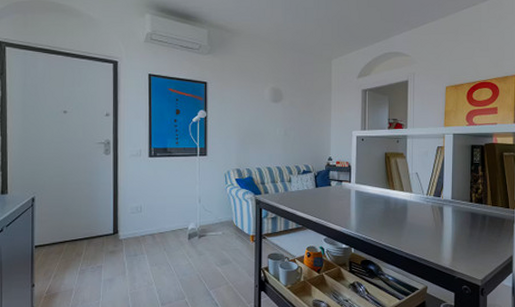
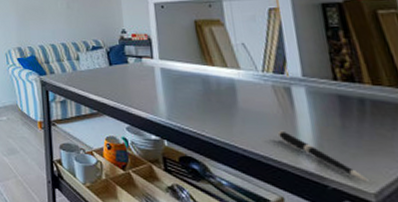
pen: none [430,238,480,272] -> present [277,130,369,181]

